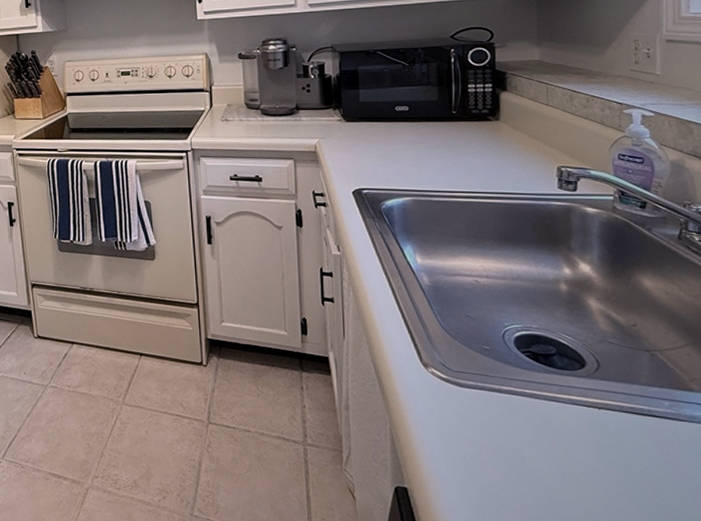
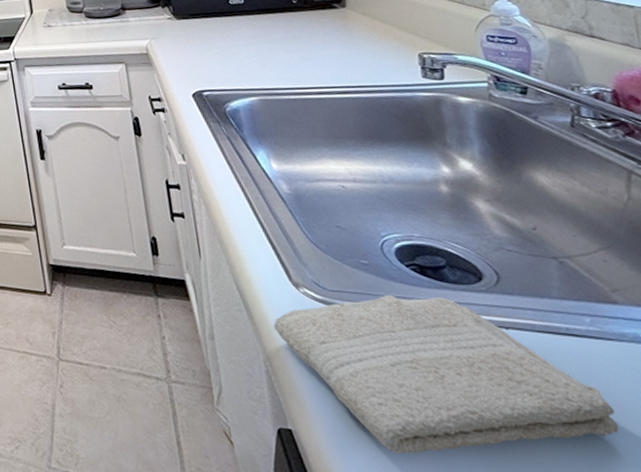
washcloth: none [402,377,678,510] -> present [274,295,619,454]

